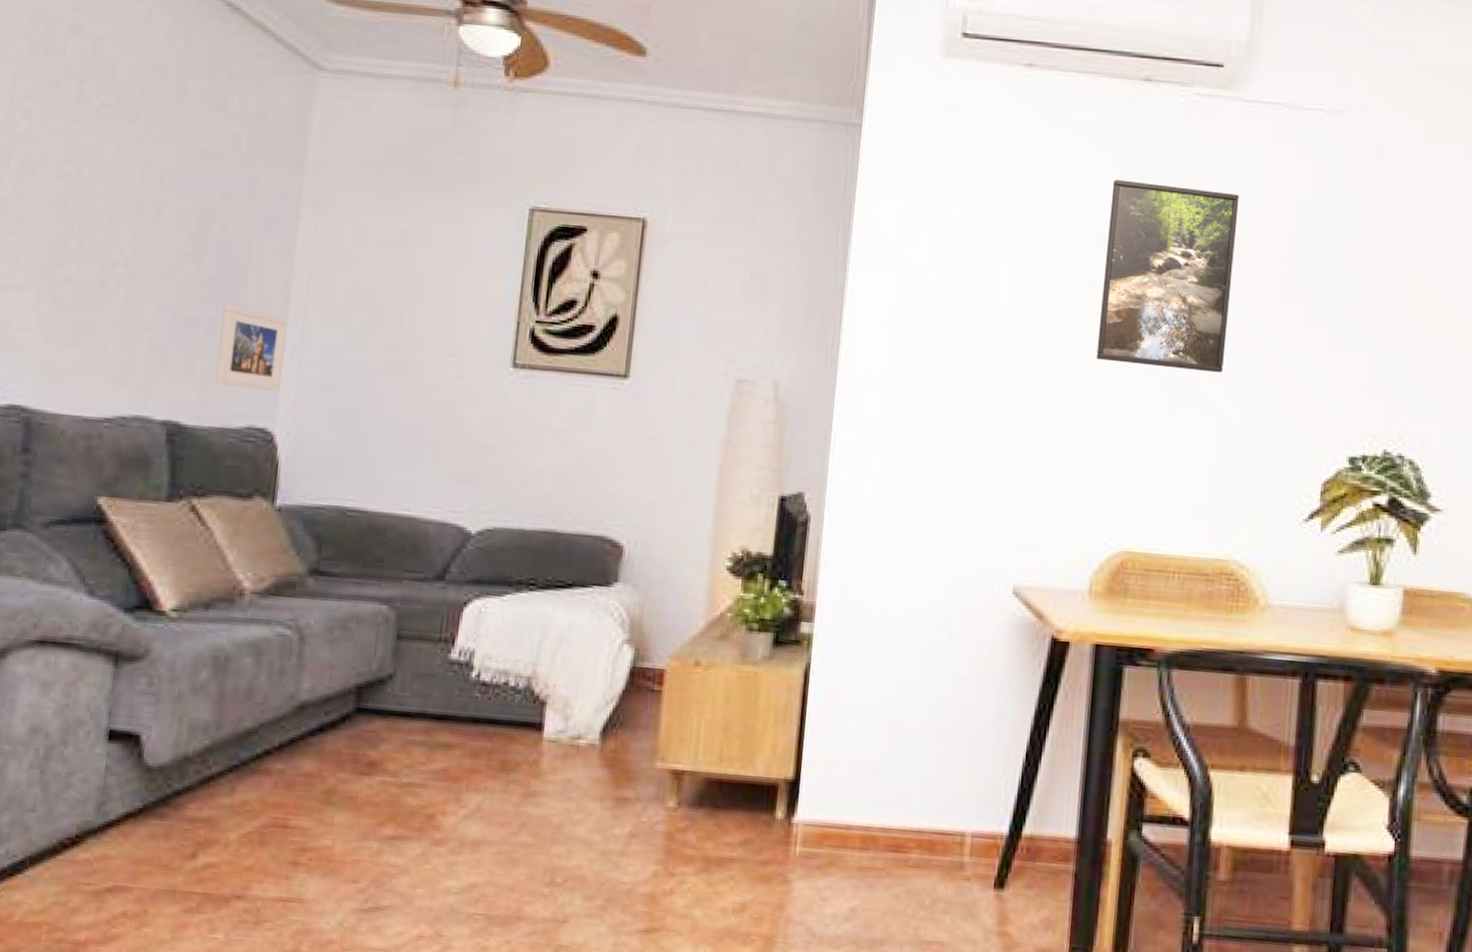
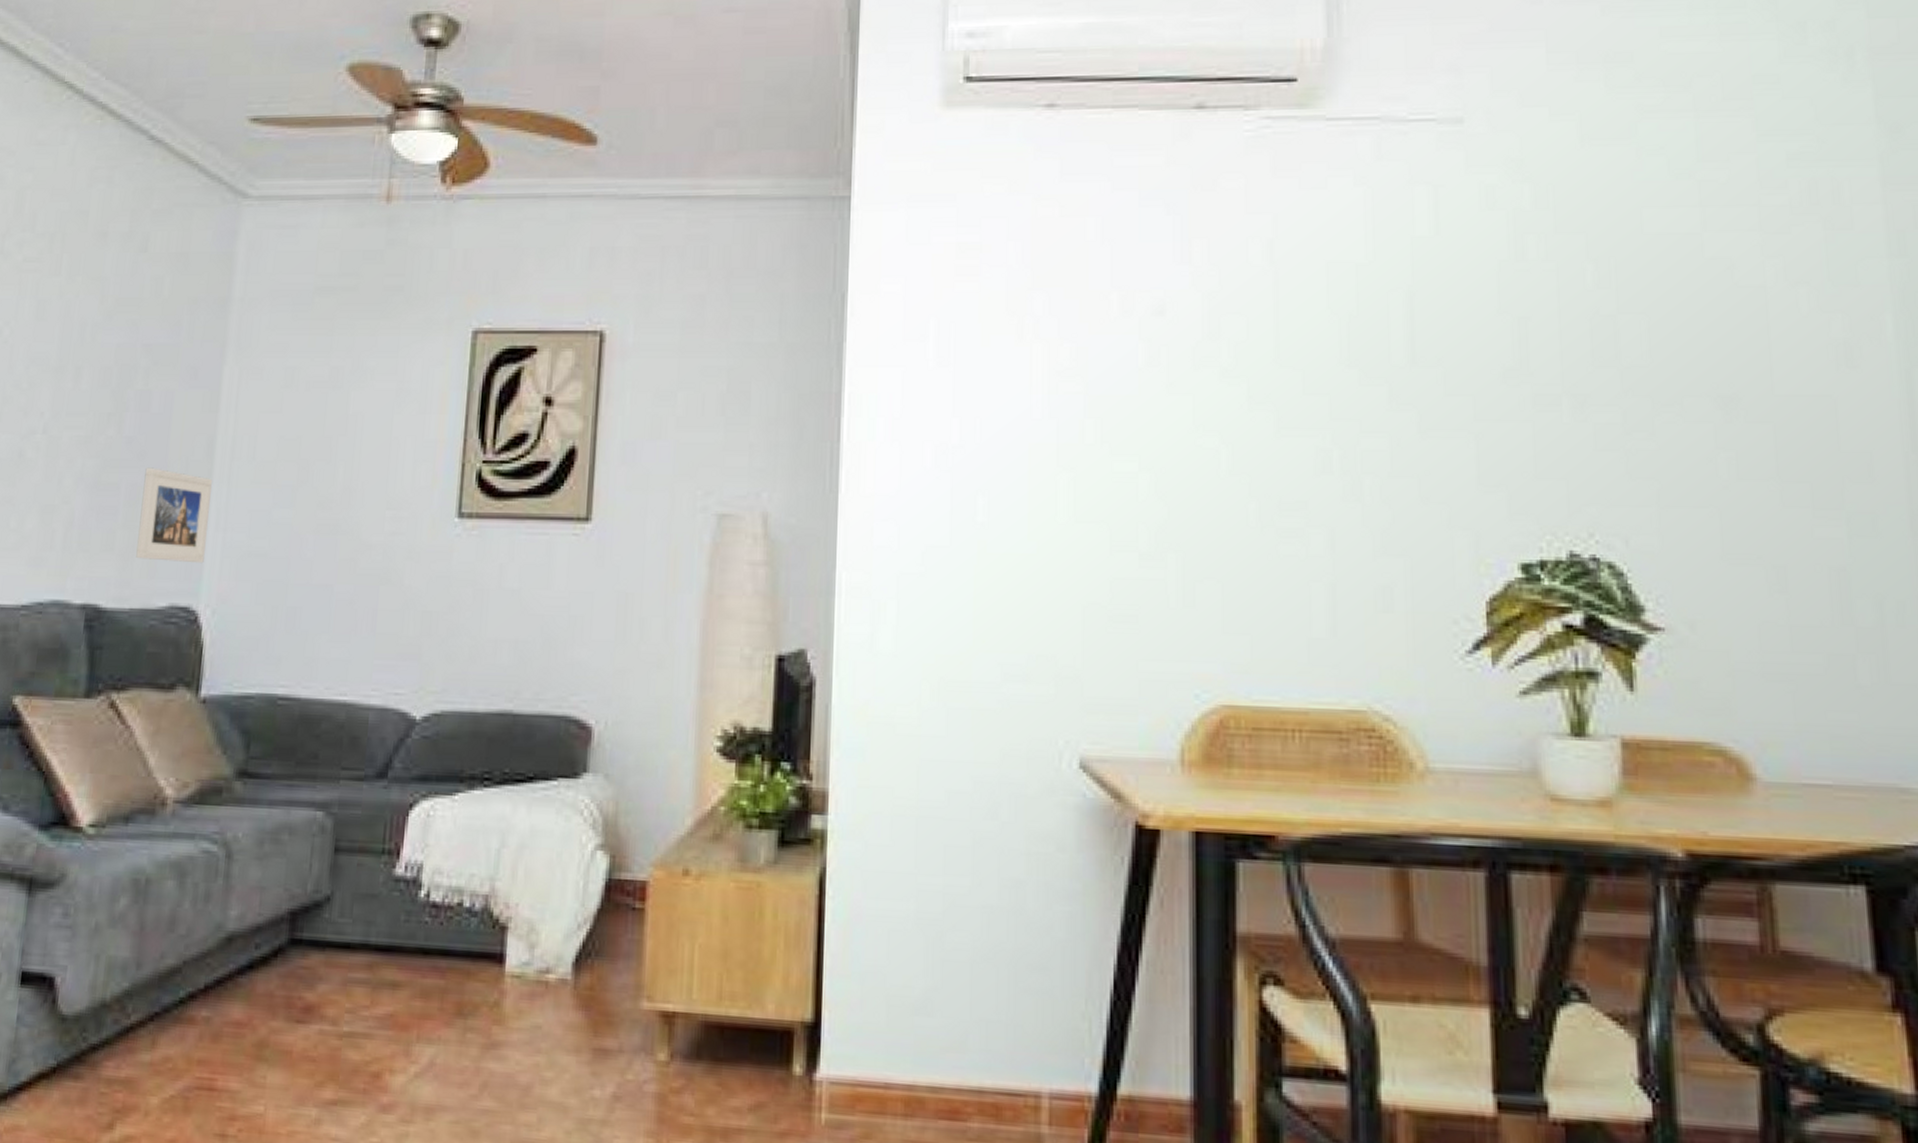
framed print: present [1096,179,1239,373] -> none [1164,232,1335,465]

